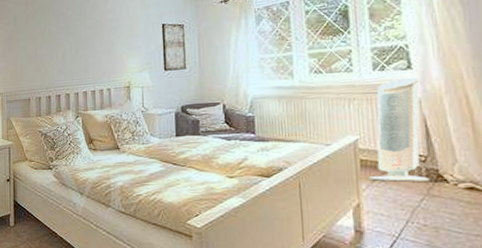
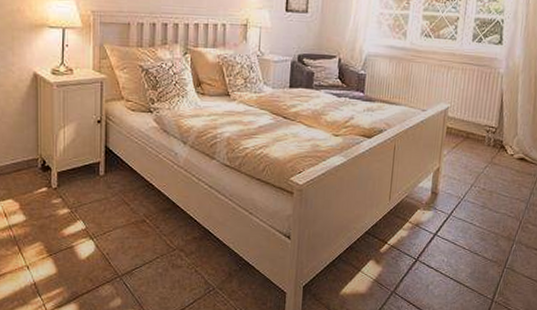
air purifier: present [369,77,430,182] -> none [451,52,505,151]

